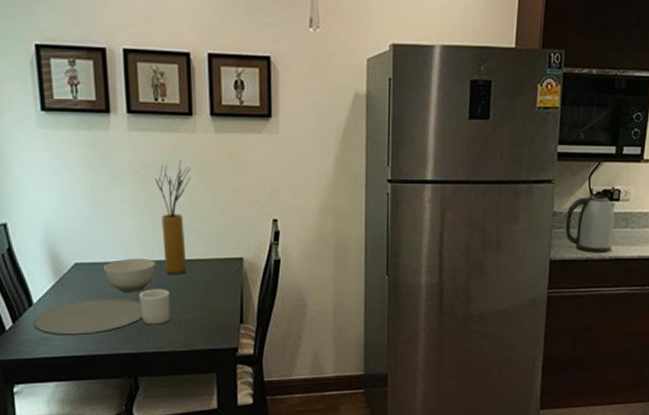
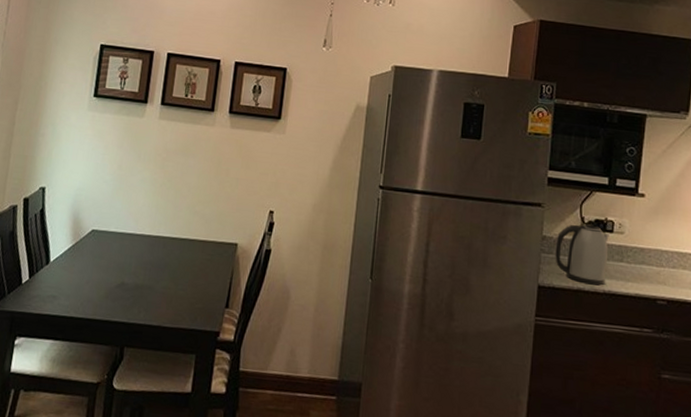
placemat: present [33,299,143,335] -> none [46,265,141,298]
bowl: present [103,258,156,292] -> none [114,231,160,263]
mug: present [139,289,171,325] -> none [138,262,167,298]
vase: present [155,160,191,274] -> none [167,148,205,252]

